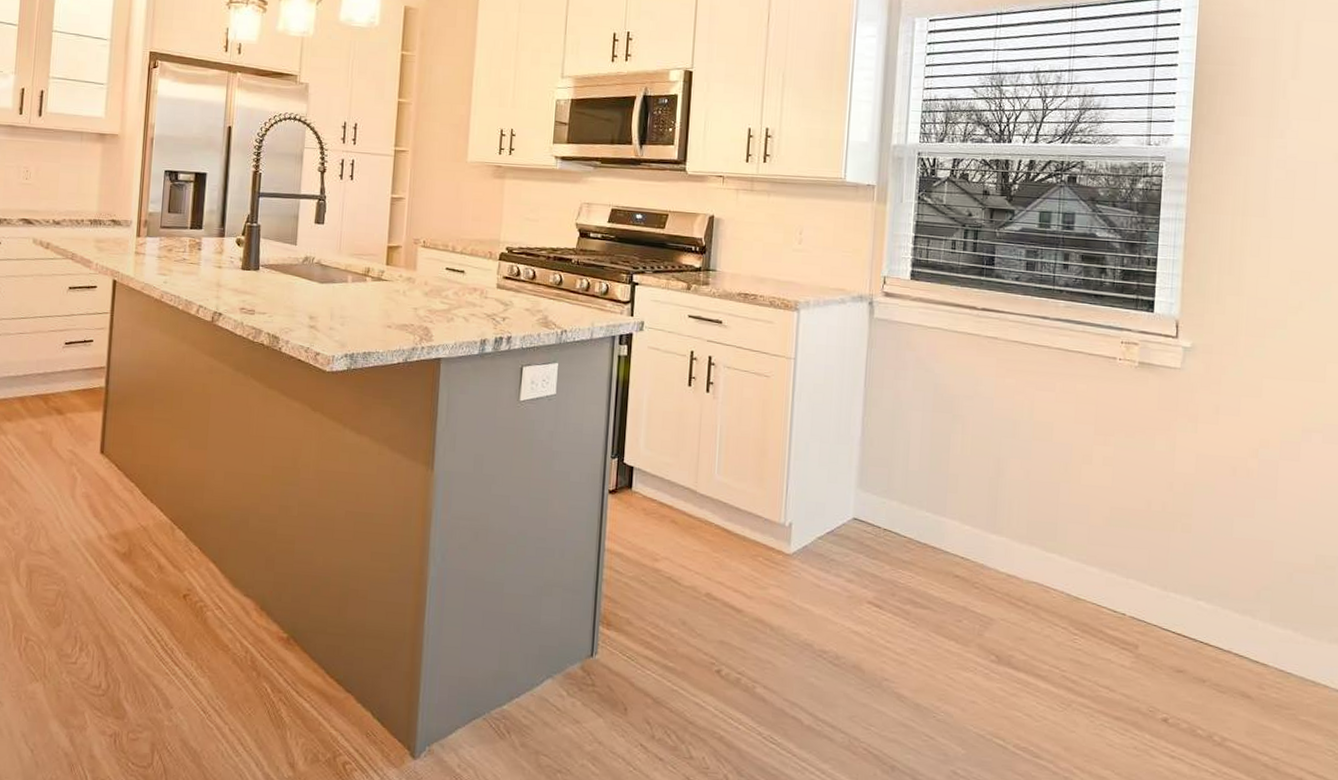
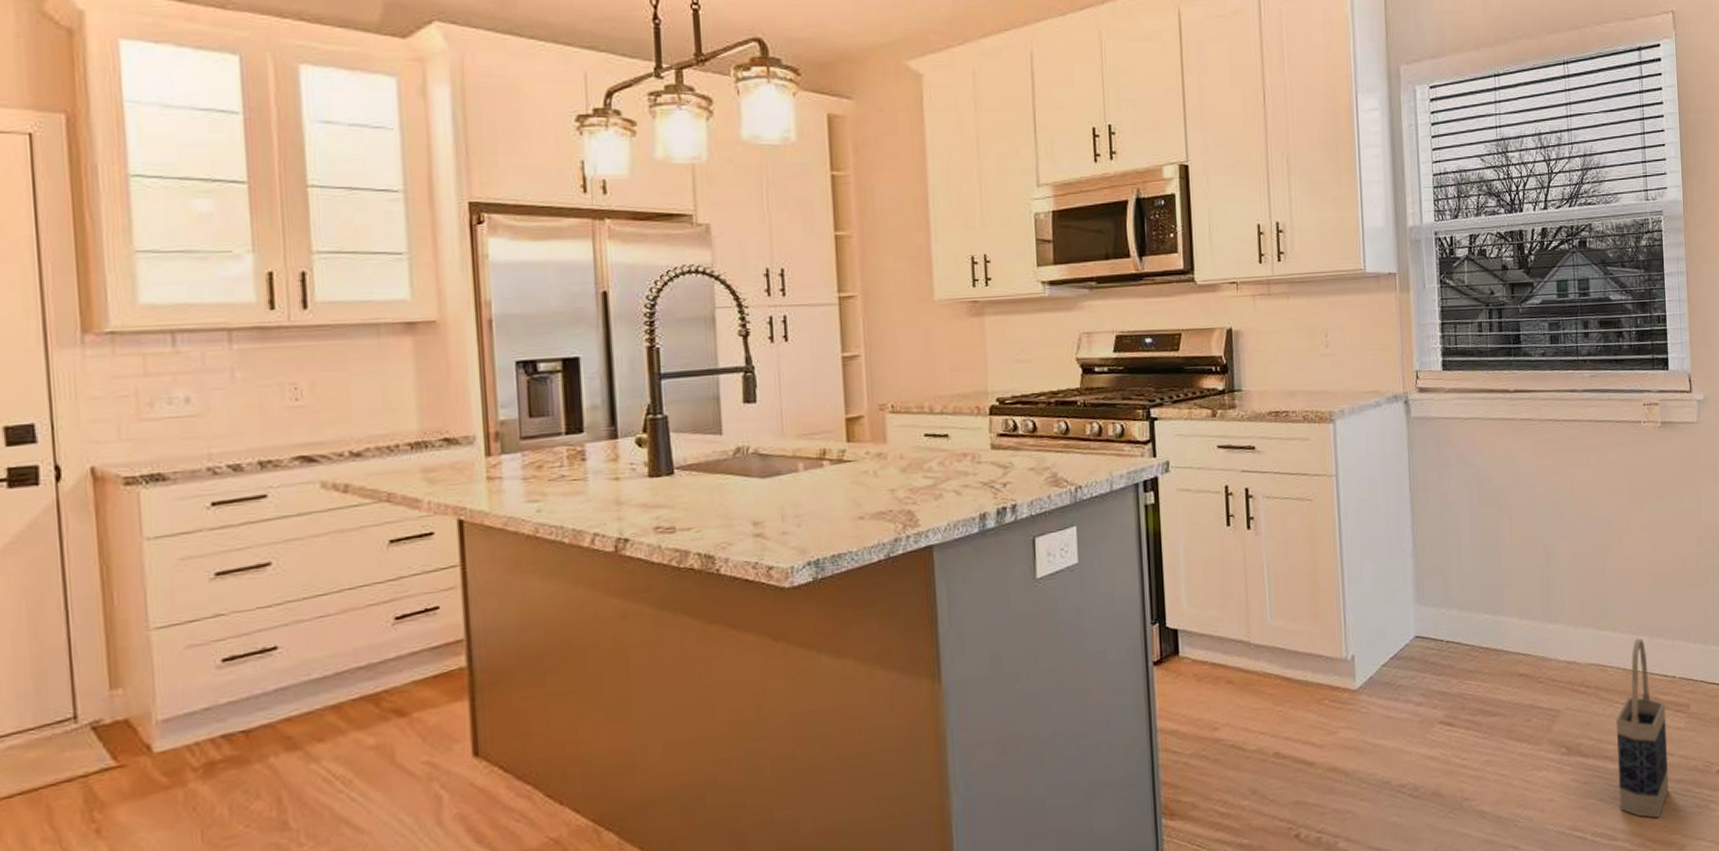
bag: none [1047,567,1111,749] -> present [1615,638,1669,818]

